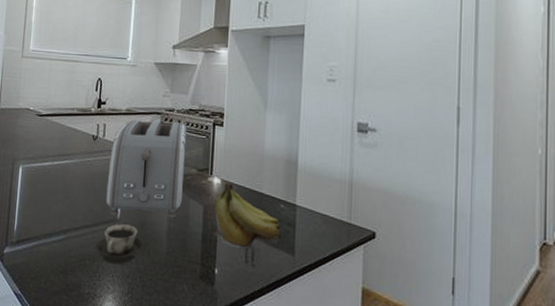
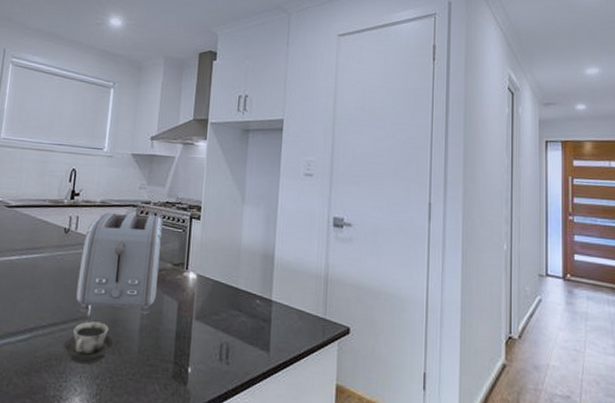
fruit: present [211,182,283,250] -> none [185,277,258,347]

